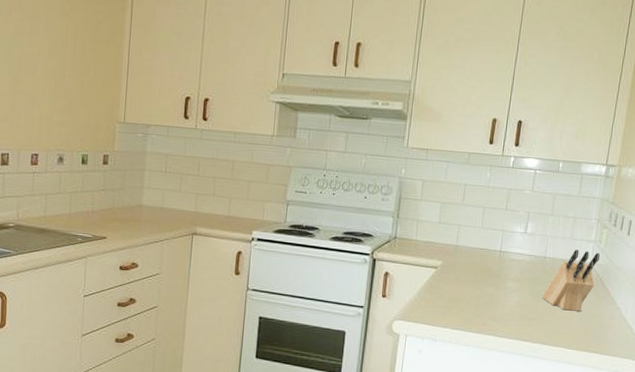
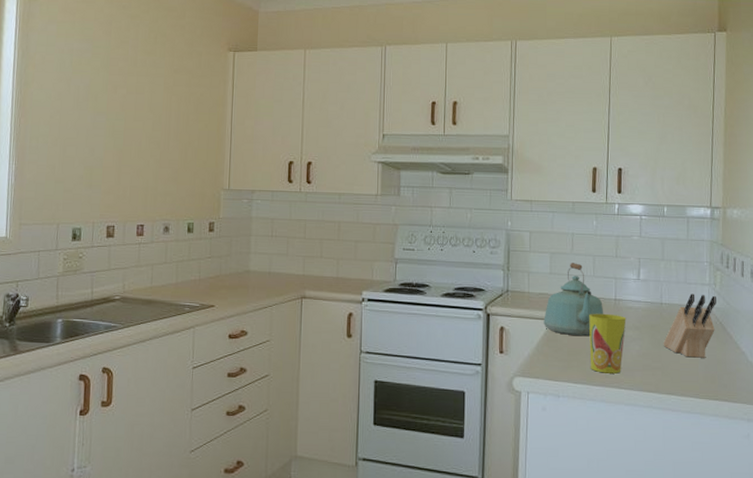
kettle: none [428,213,488,286] -> present [544,263,604,337]
cup: none [469,263,509,322] -> present [589,313,626,374]

